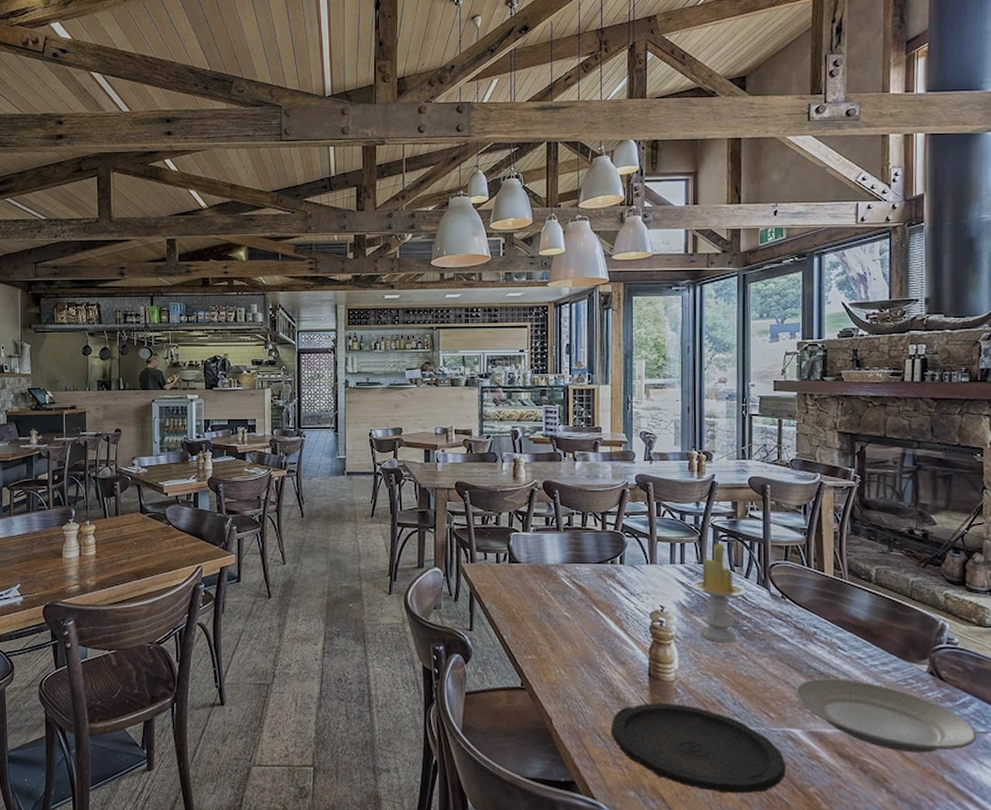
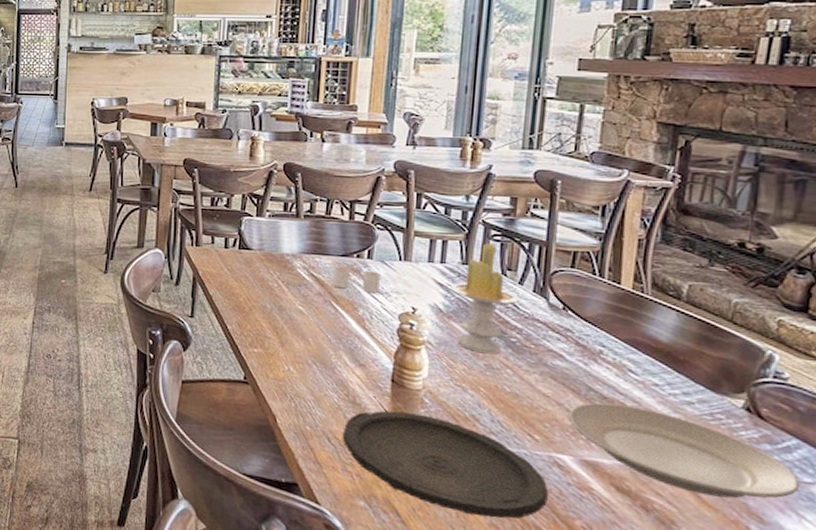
drinking glass: none [593,573,632,595] -> present [333,267,380,293]

